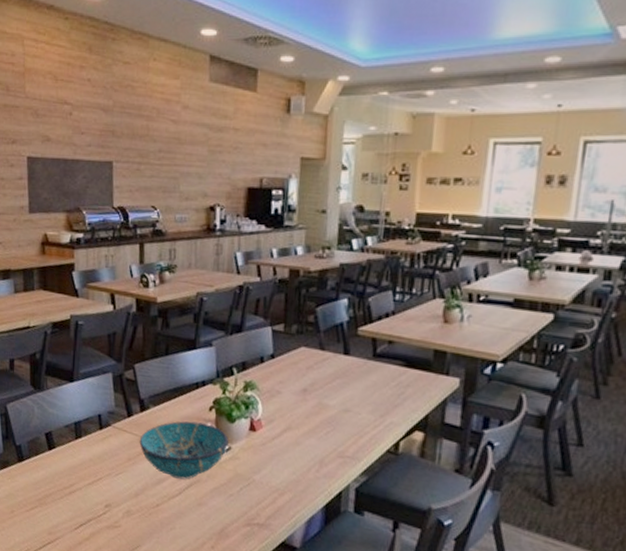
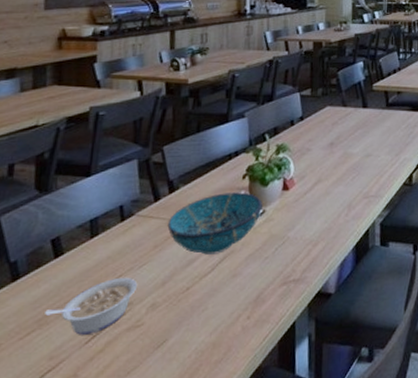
legume: none [44,479,115,523] -> present [45,277,138,335]

